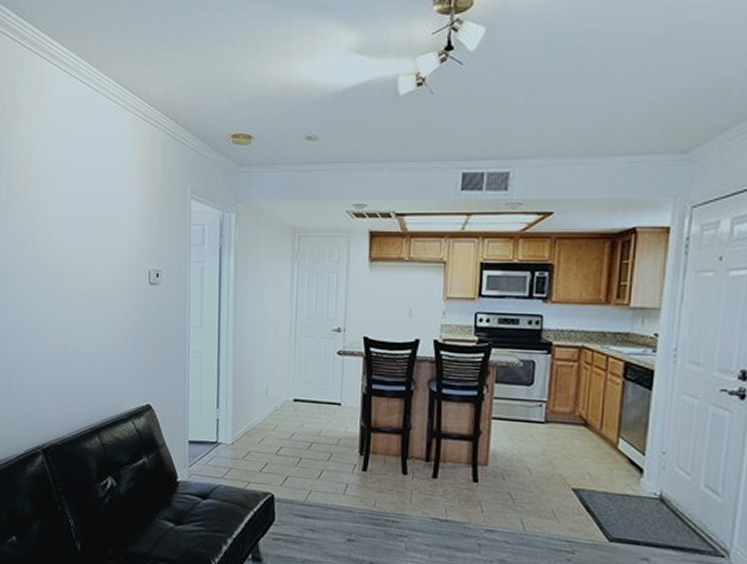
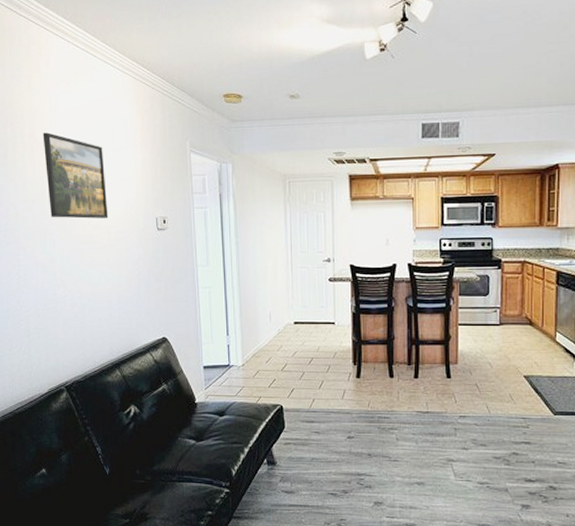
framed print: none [37,173,99,270] -> present [42,132,108,219]

